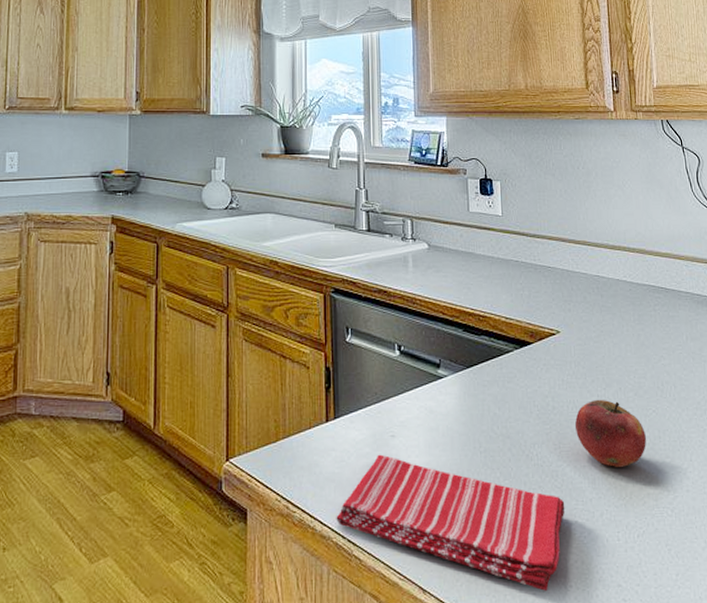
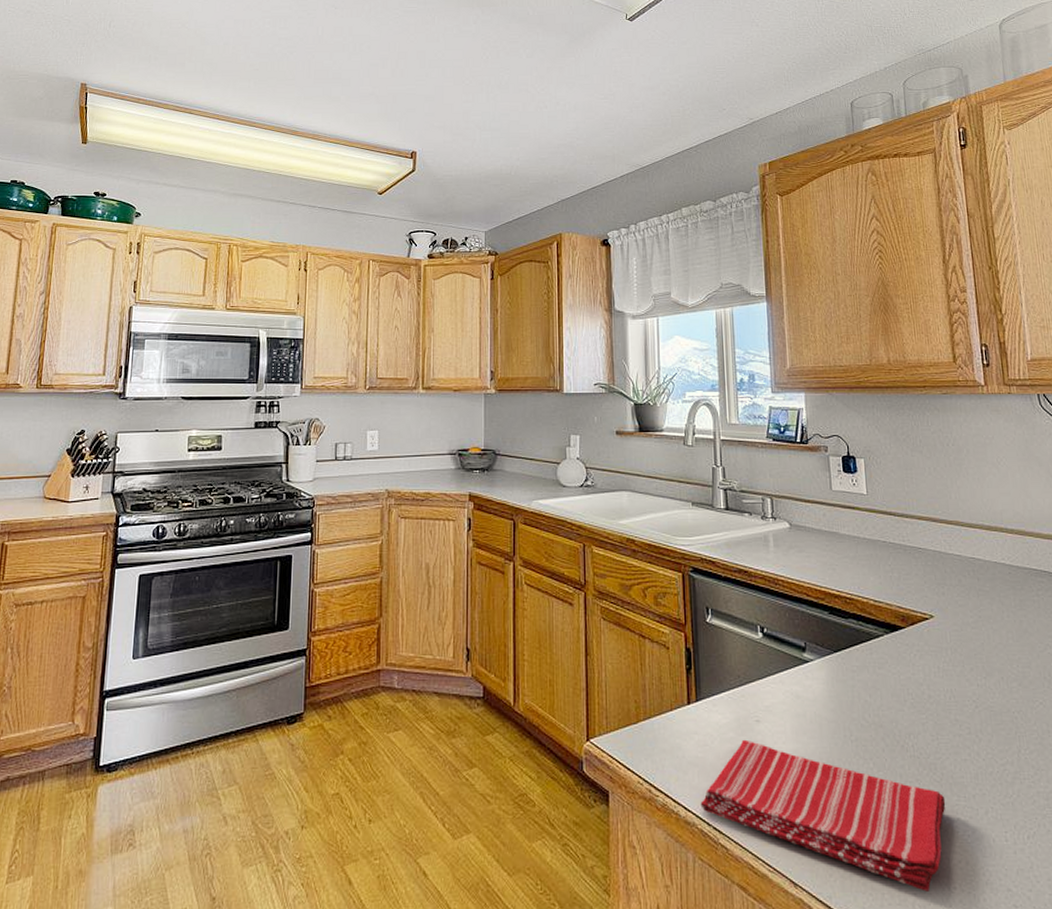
fruit: present [574,399,647,467] -> none [953,688,1034,762]

